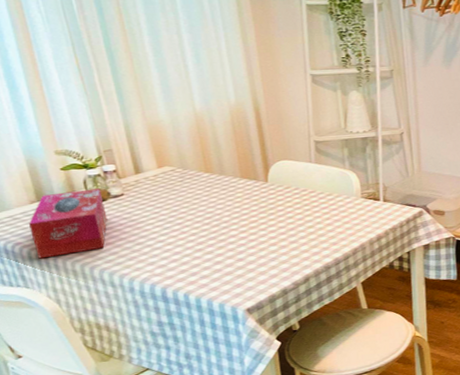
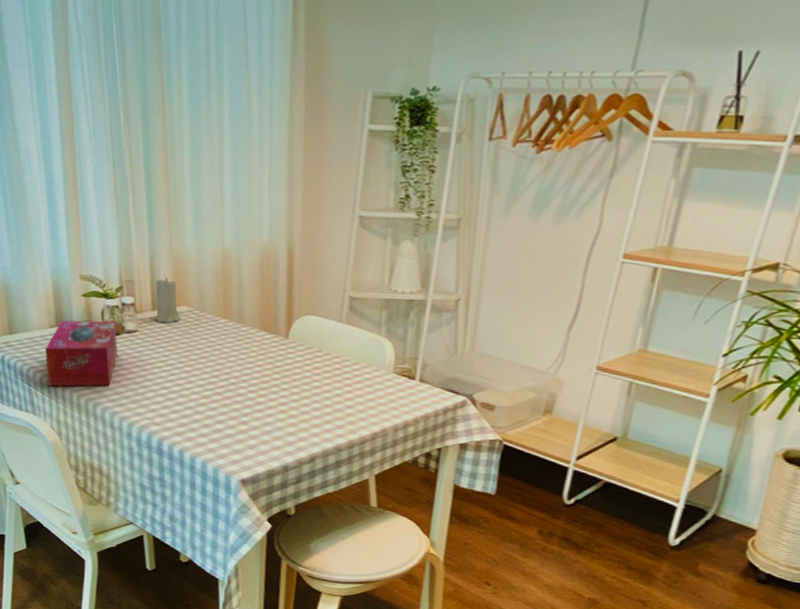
candle: none [135,143,165,185] -> present [155,277,181,324]

